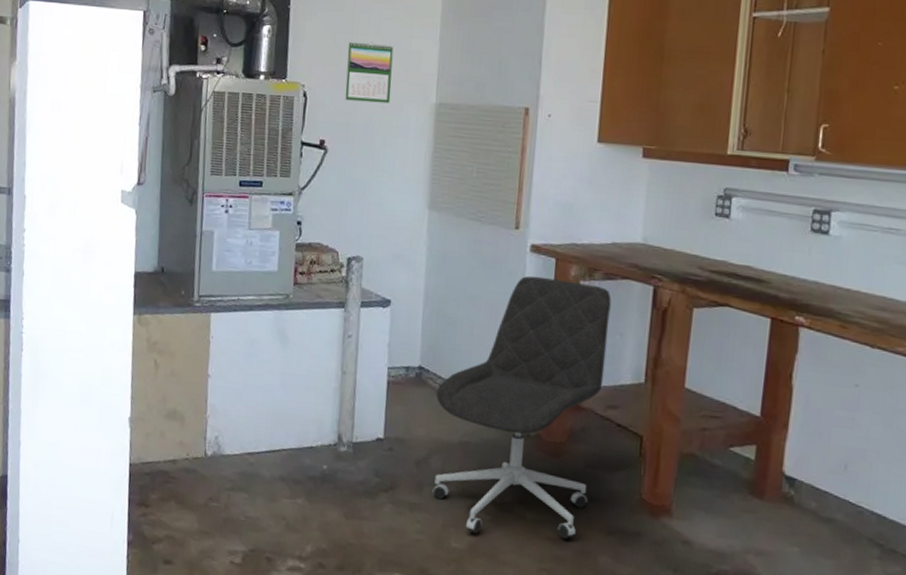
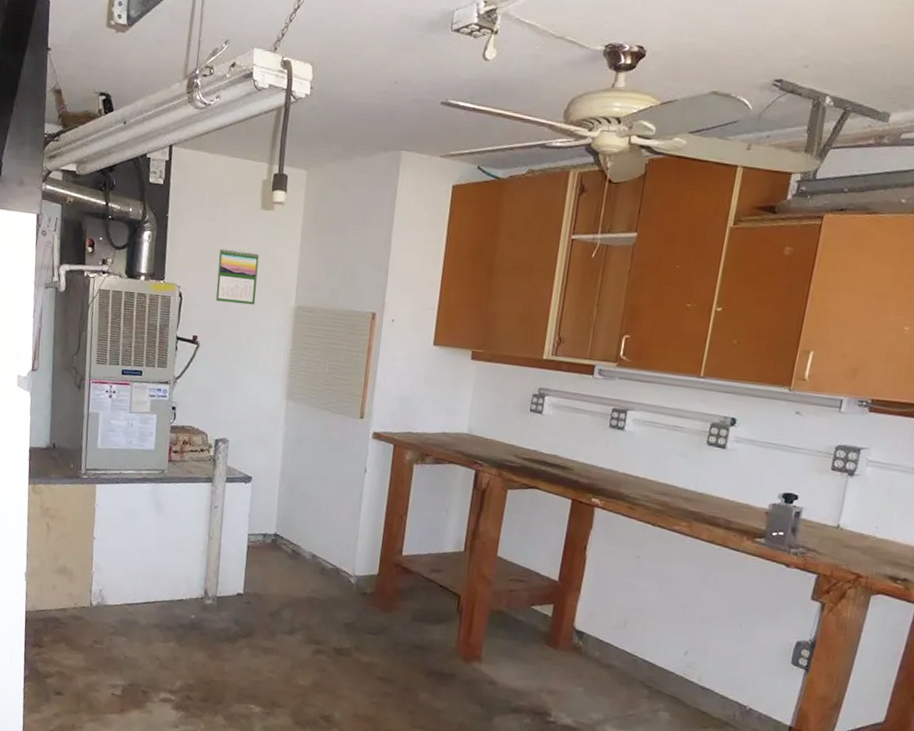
office chair: present [432,275,612,539] -> none [283,459,440,679]

